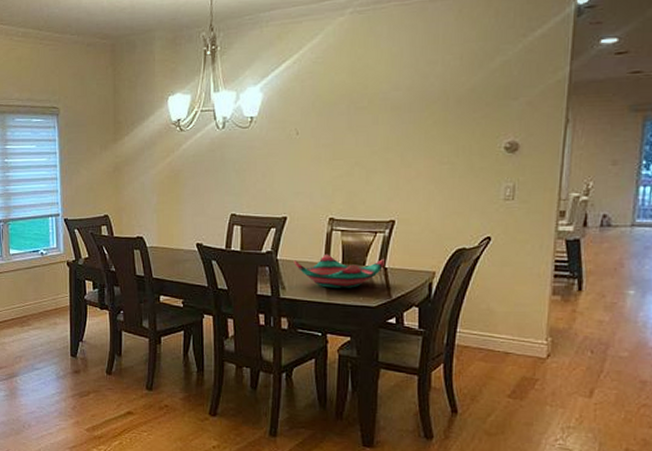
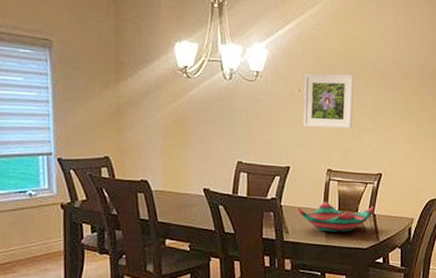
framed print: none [302,110,360,173] -> present [304,73,354,129]

